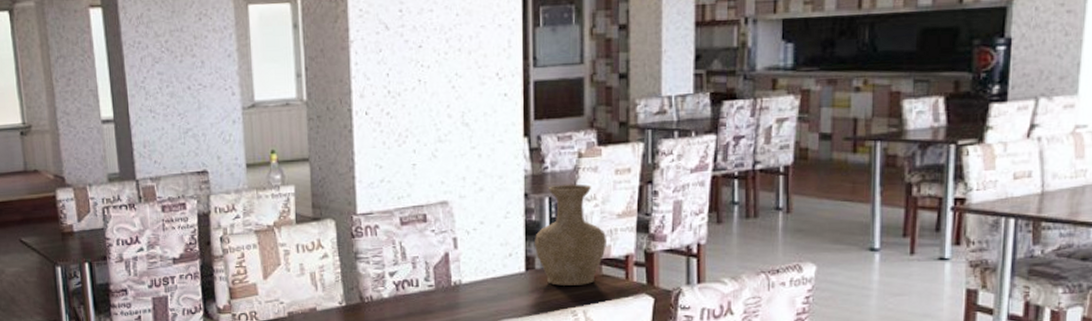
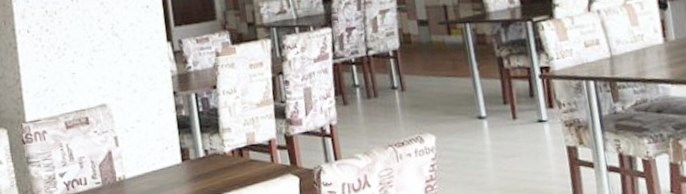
vase: present [534,184,608,286] -> none [186,79,251,173]

